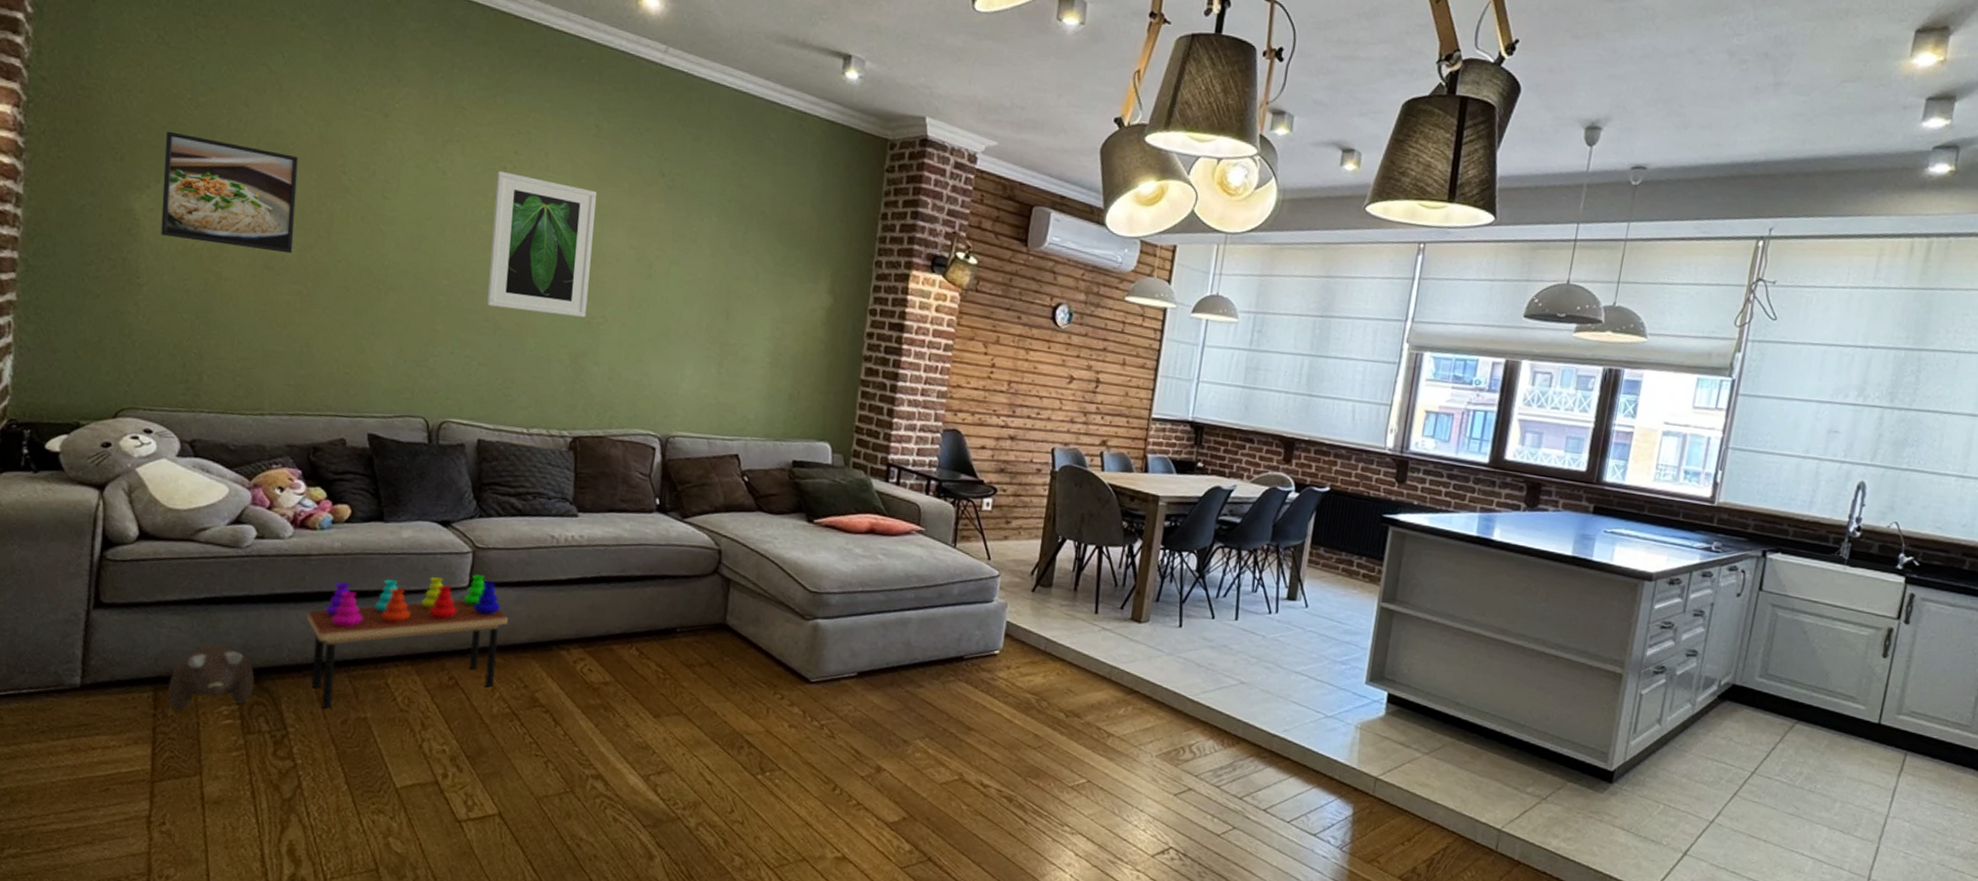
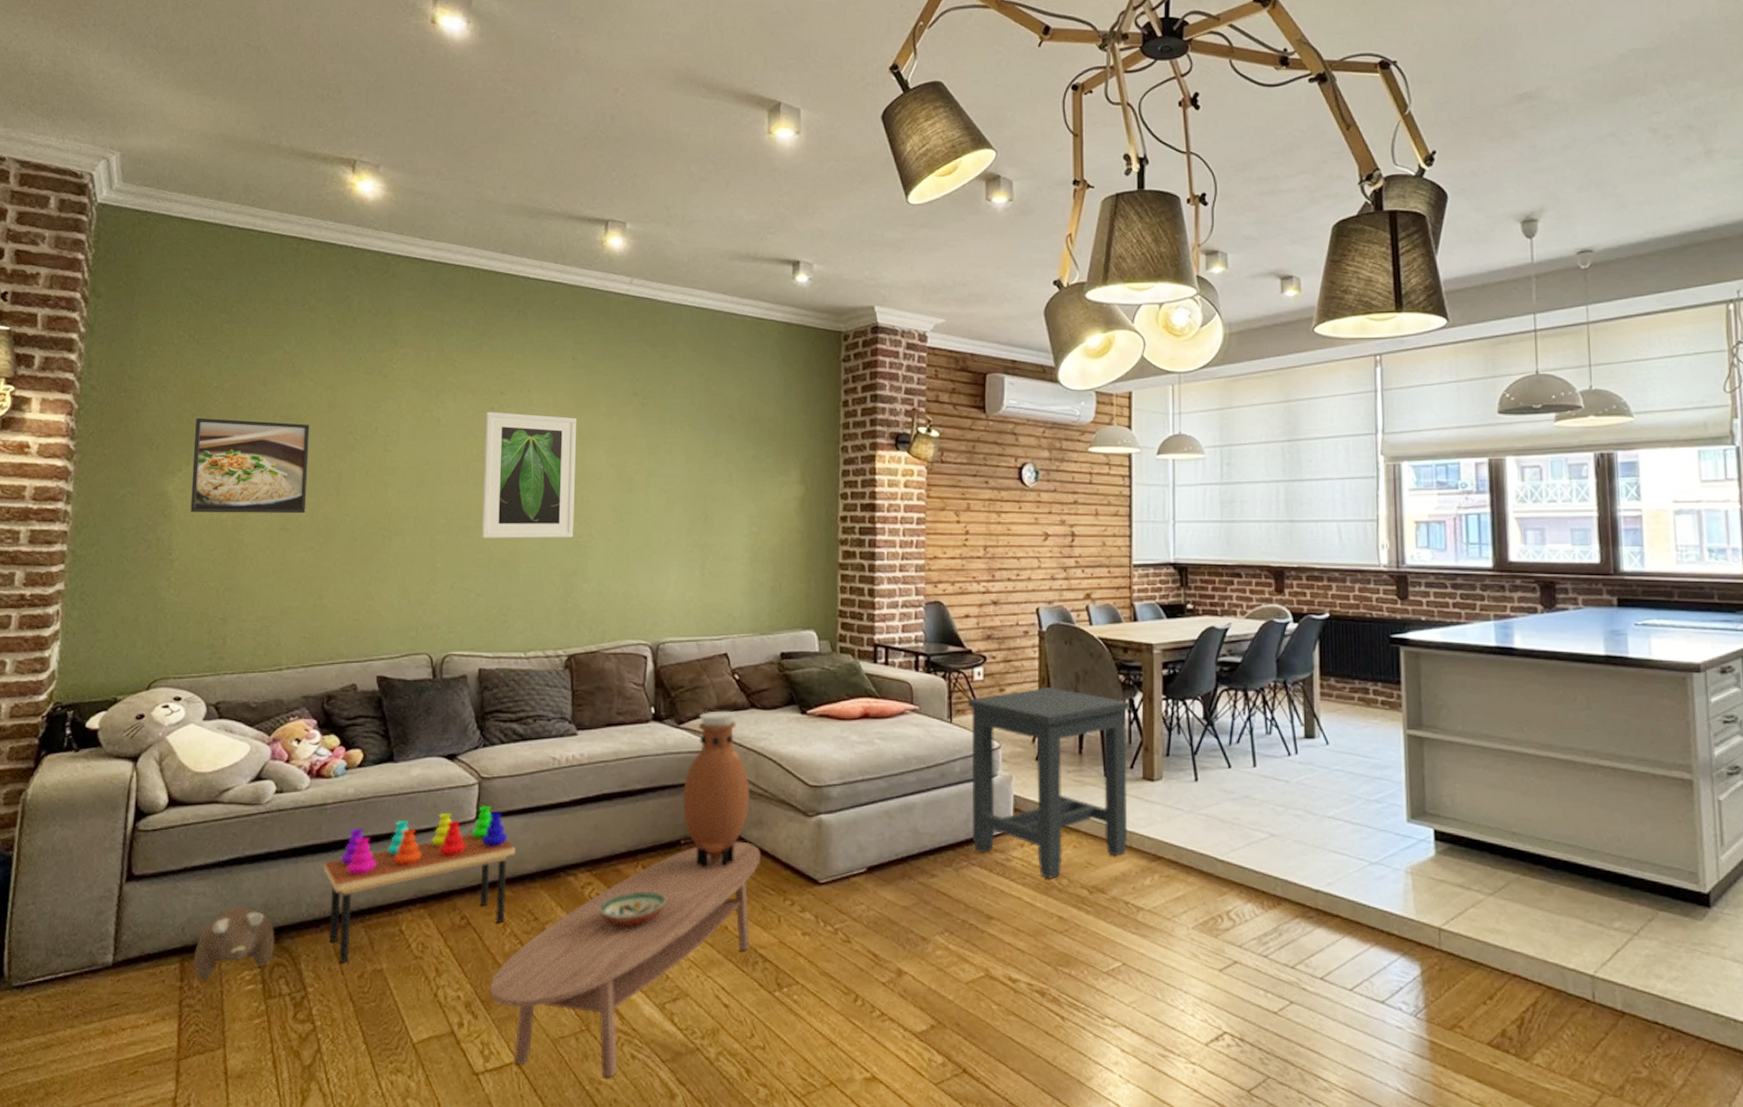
coffee table: none [475,635,755,836] -> present [489,841,761,1078]
decorative bowl: none [589,670,659,703] -> present [598,890,667,927]
vase: none [681,509,750,658] -> present [682,711,750,868]
side table: none [961,524,1130,701] -> present [967,687,1131,879]

